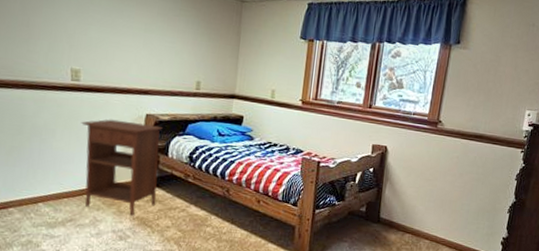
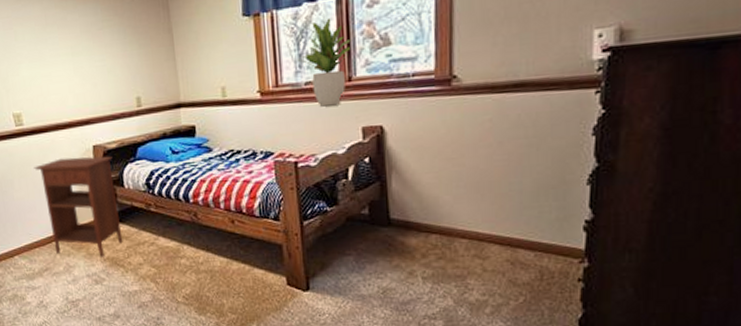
potted plant: none [336,57,376,124] -> present [298,17,351,107]

